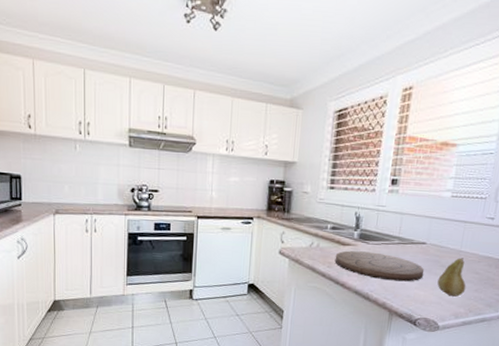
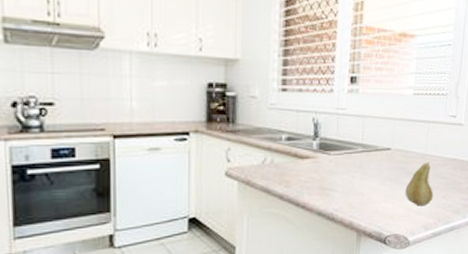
cutting board: present [334,250,425,282] -> none [293,164,391,196]

